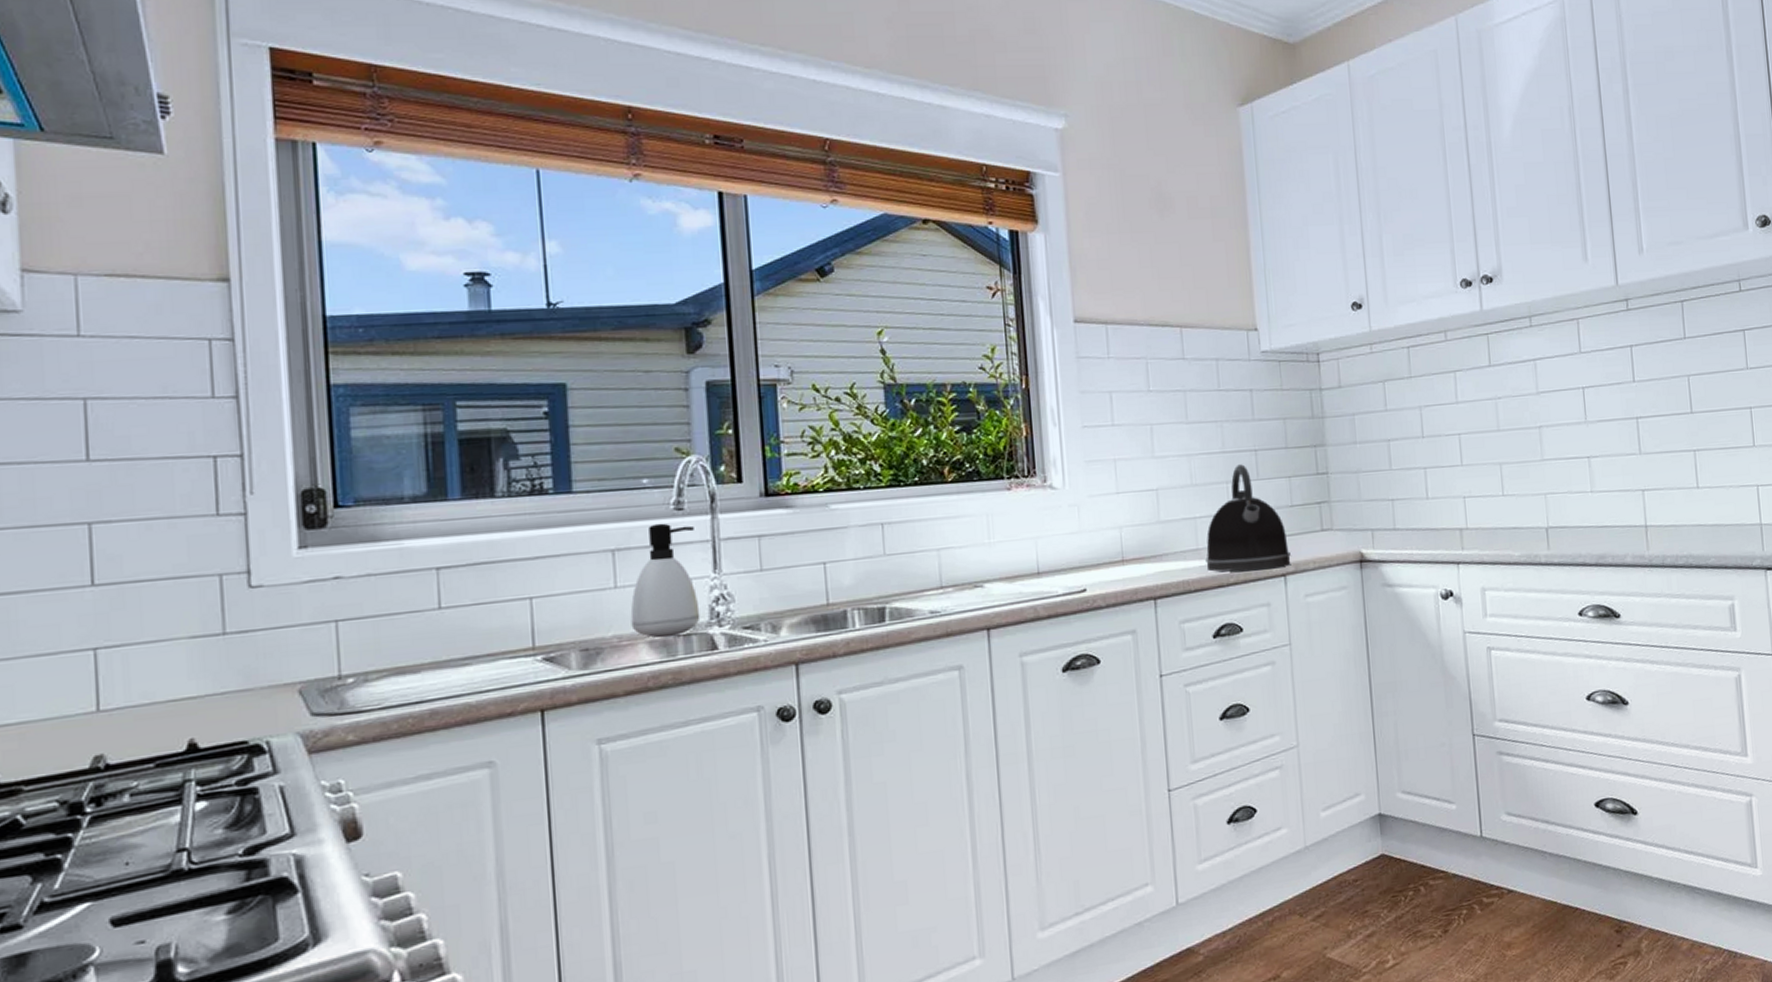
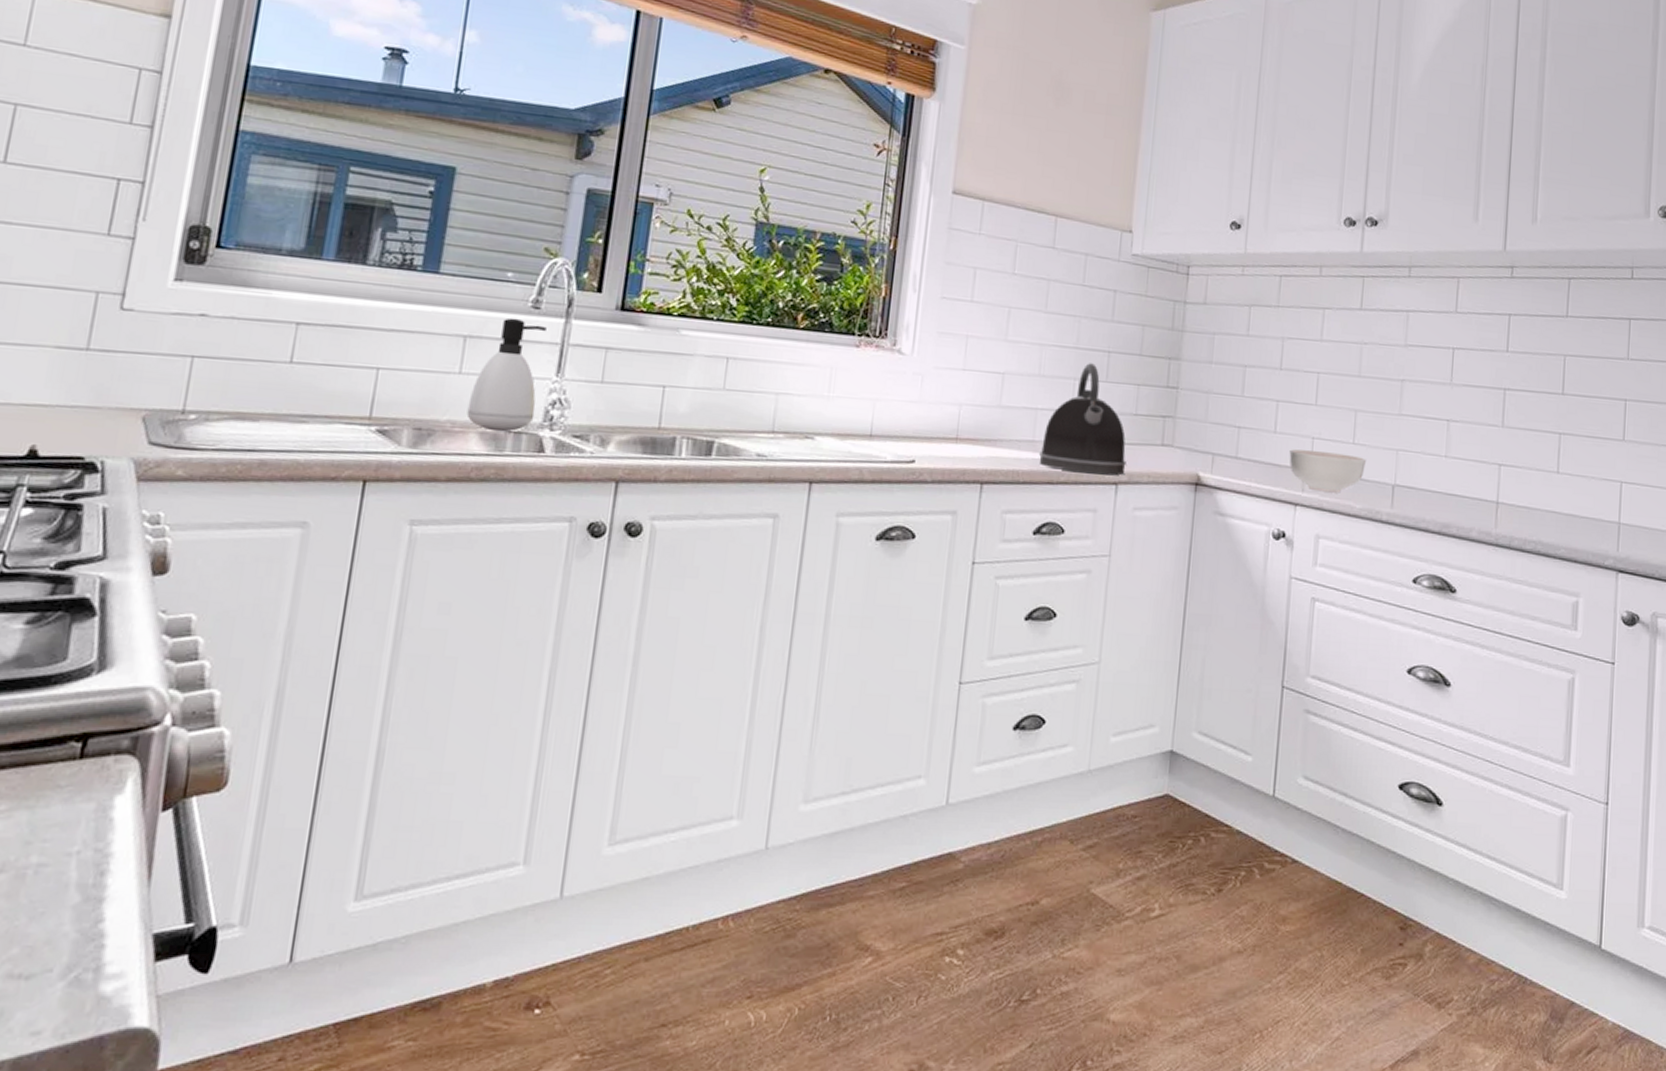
bowl: none [1444,506,1518,547] -> present [1289,449,1367,493]

